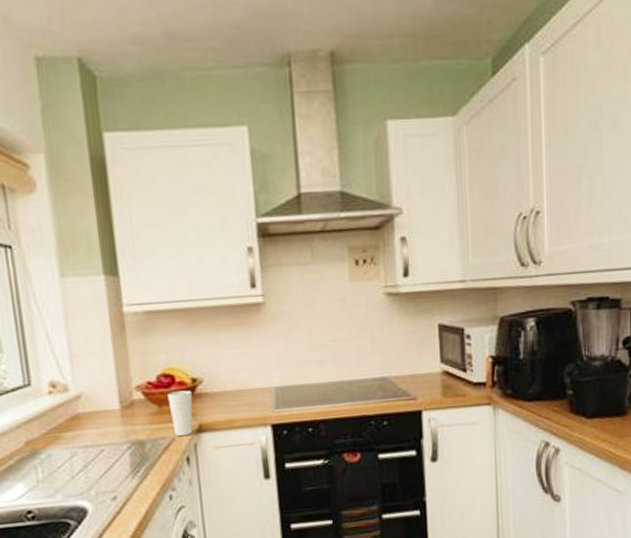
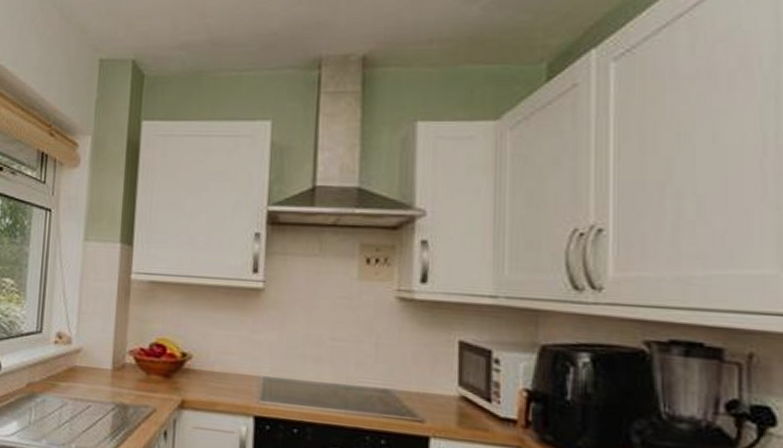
cup: present [167,390,193,437] -> none [156,362,180,409]

